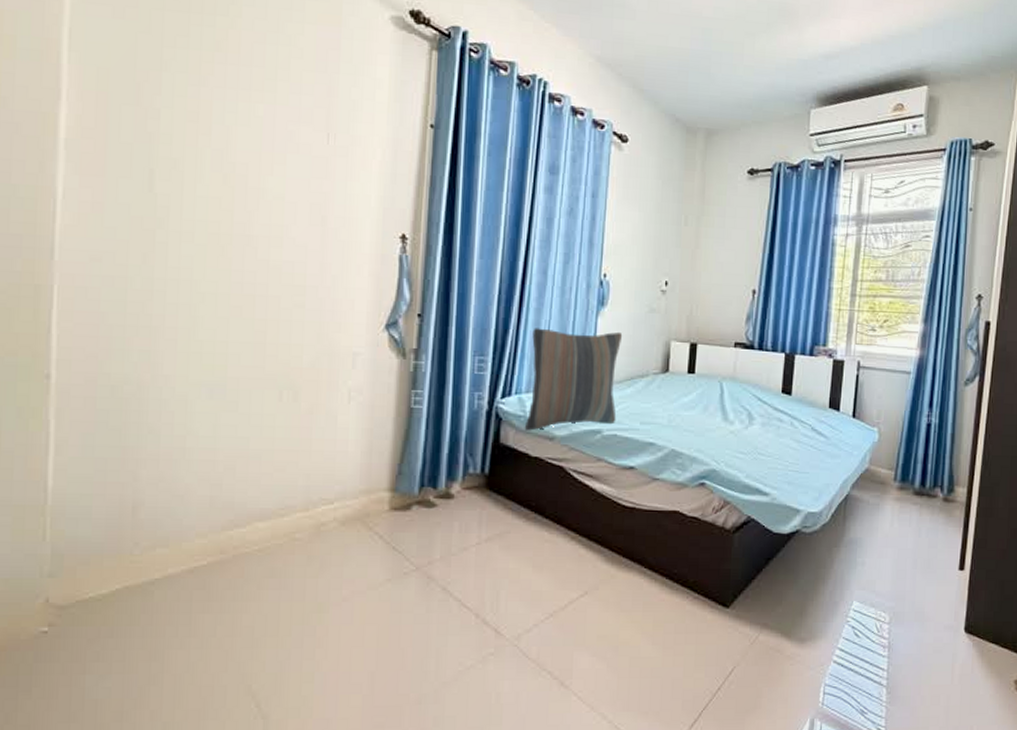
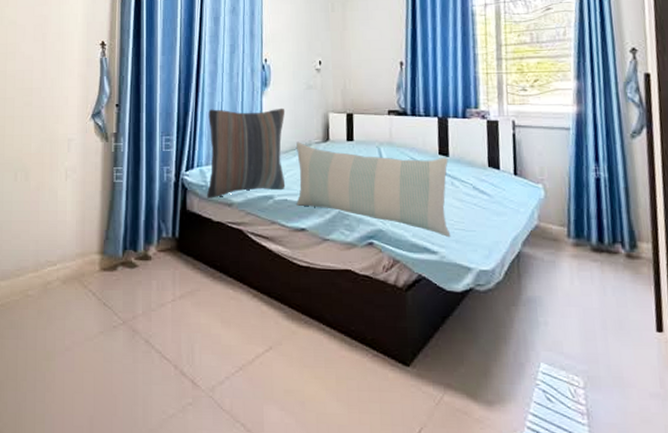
pillow: none [626,371,790,480] -> present [296,142,451,238]

